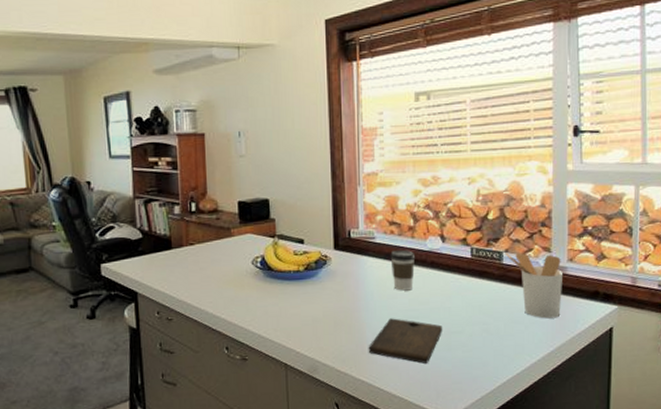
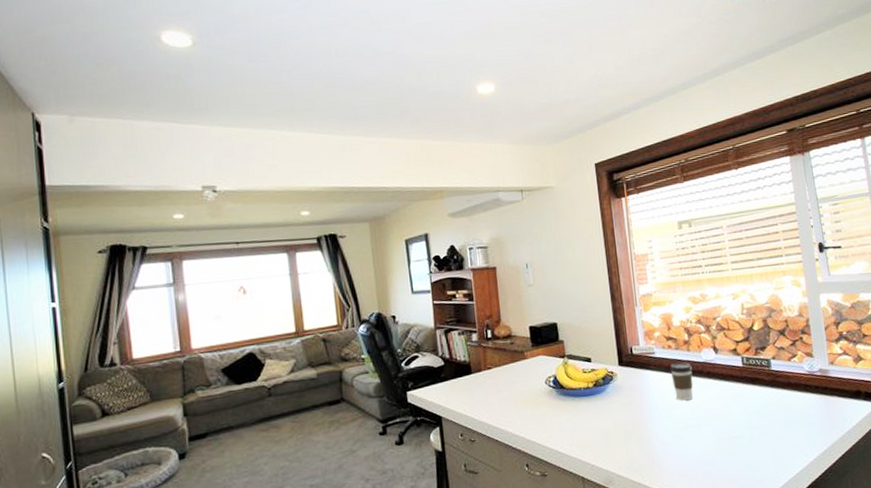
cutting board: present [368,318,443,364] -> none [657,427,725,469]
utensil holder: present [505,252,562,319] -> none [772,359,829,420]

